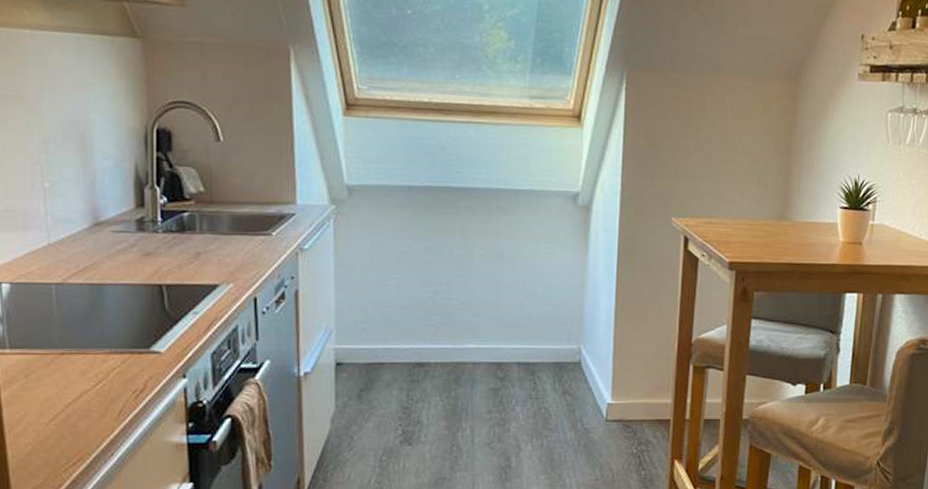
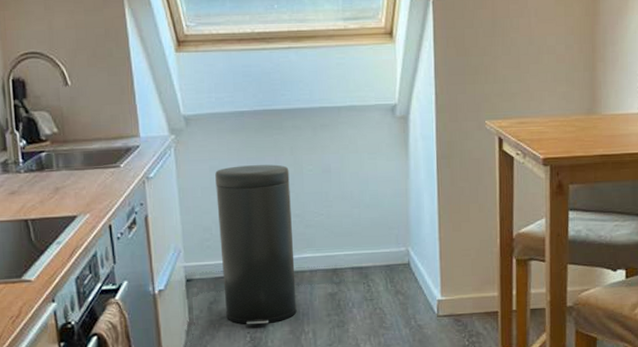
pedal bin: none [376,244,458,417] -> present [215,164,297,325]

